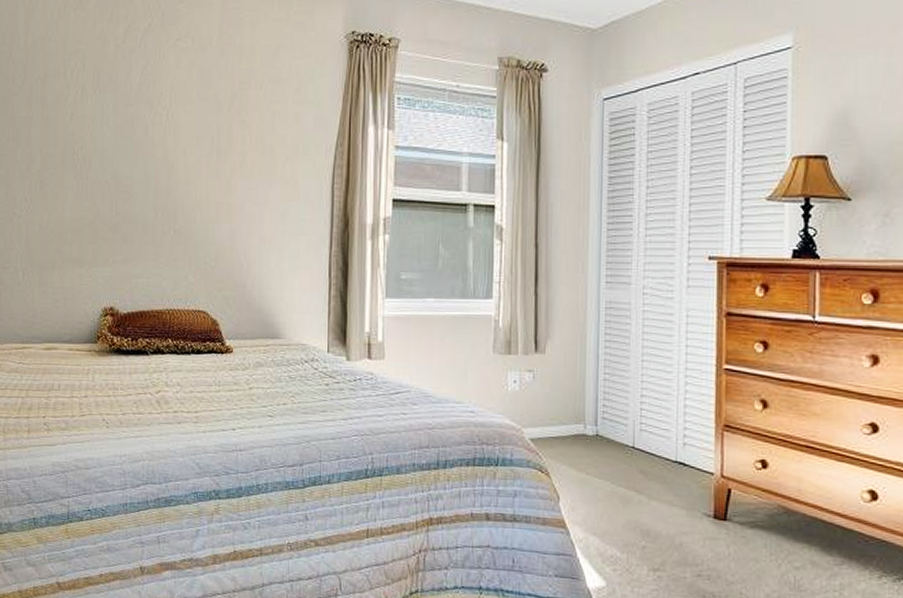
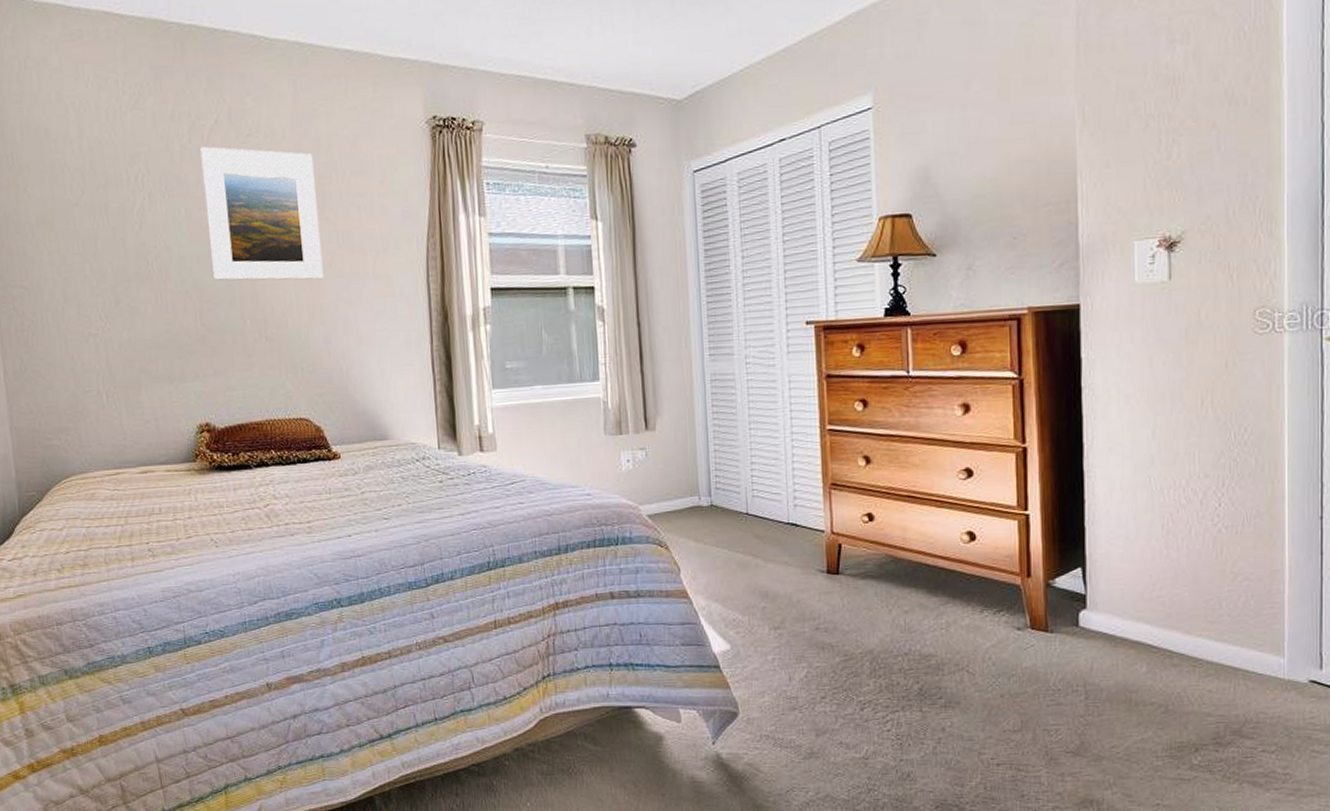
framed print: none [132,48,235,179] -> present [200,146,324,281]

